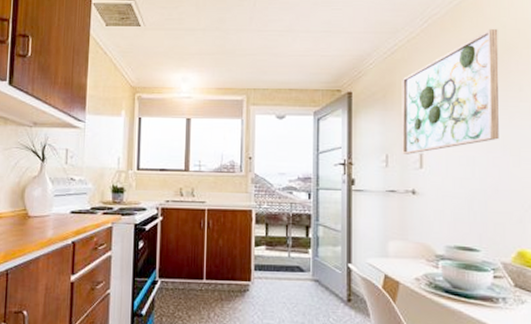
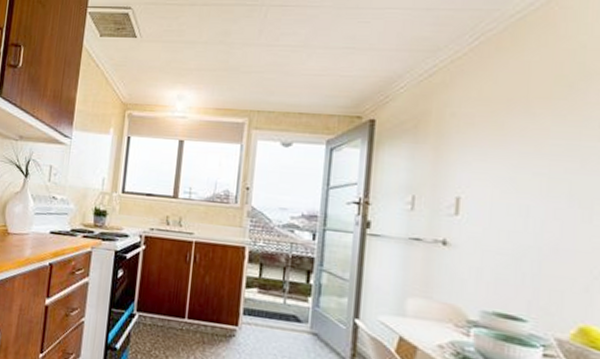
wall art: present [402,29,499,154] -> none [433,50,575,198]

